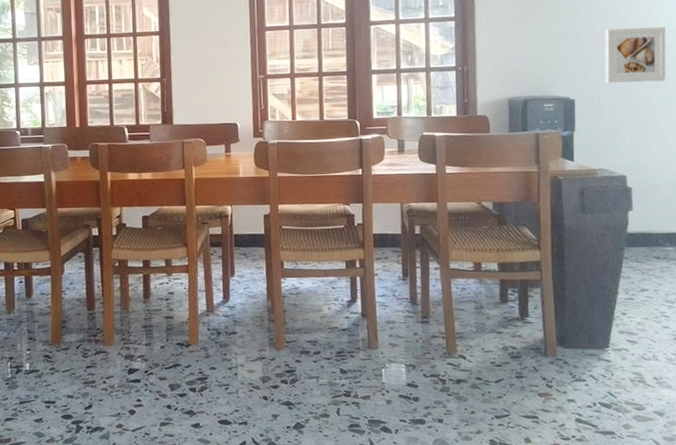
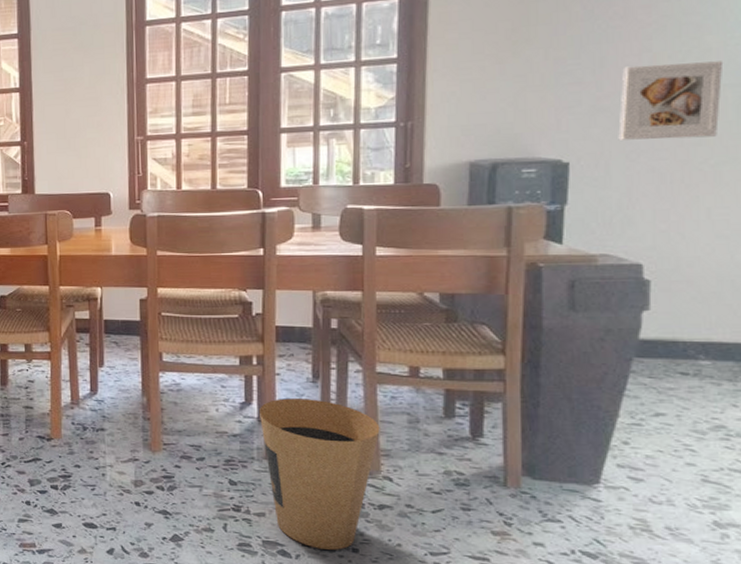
trash can: none [363,294,455,423] -> present [259,398,380,550]

